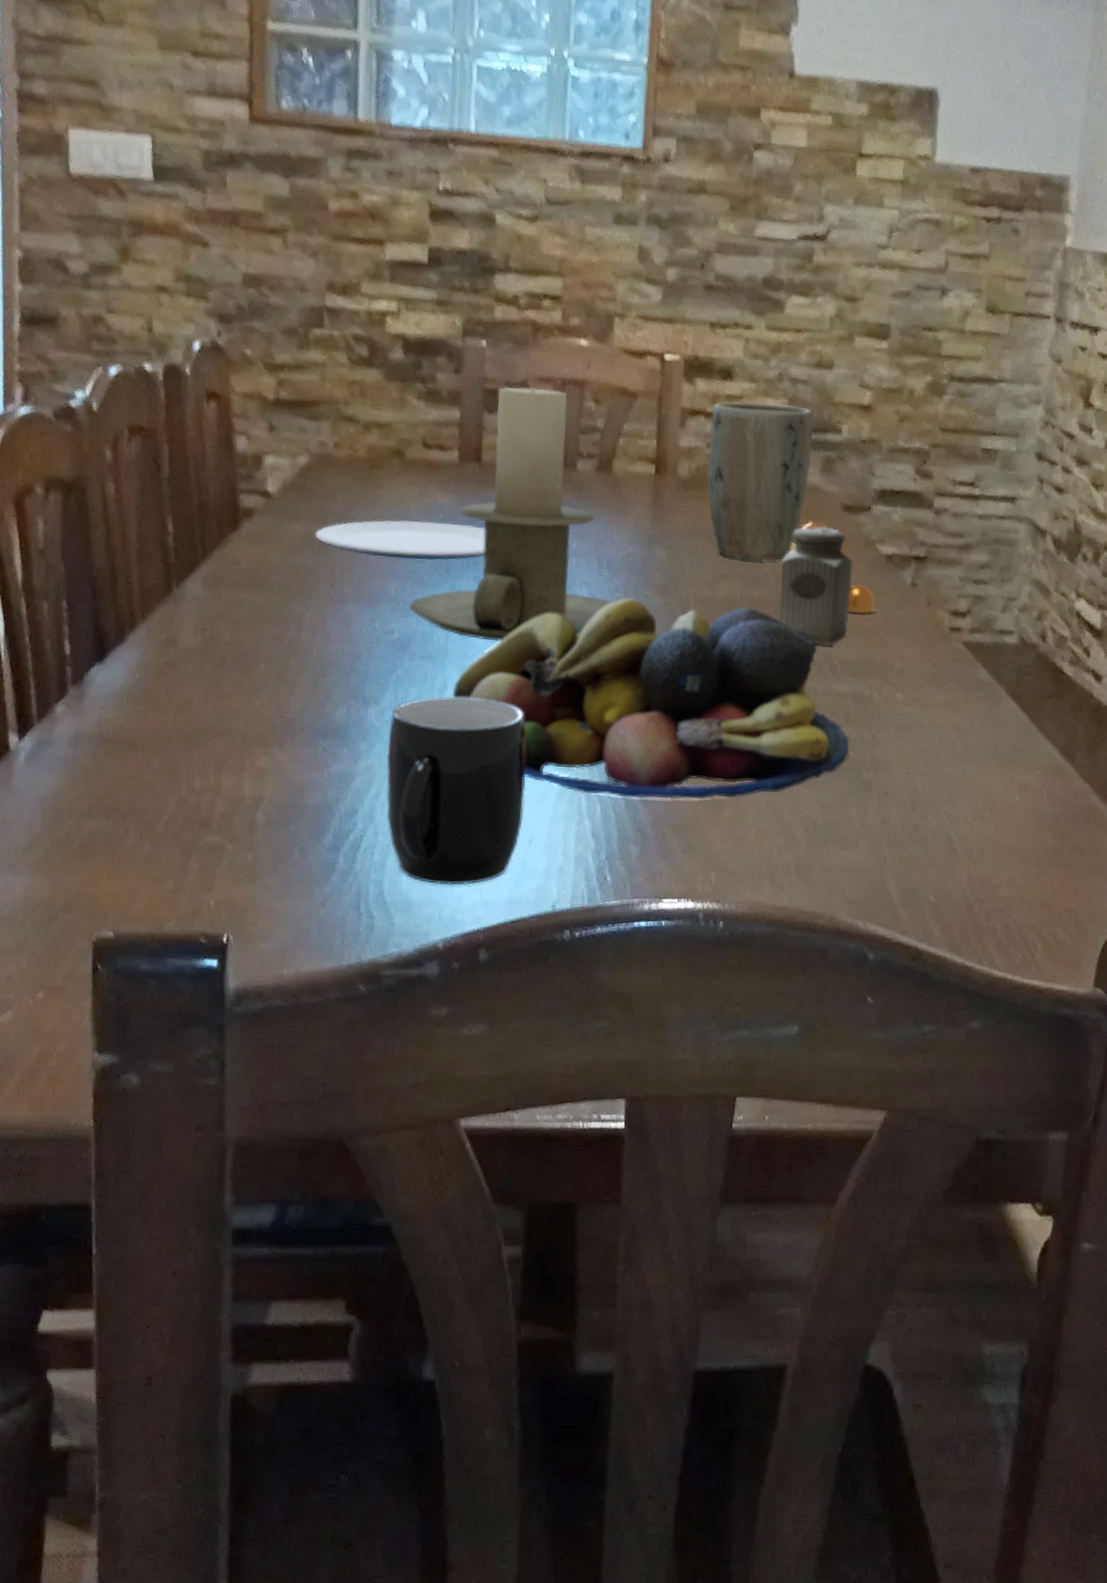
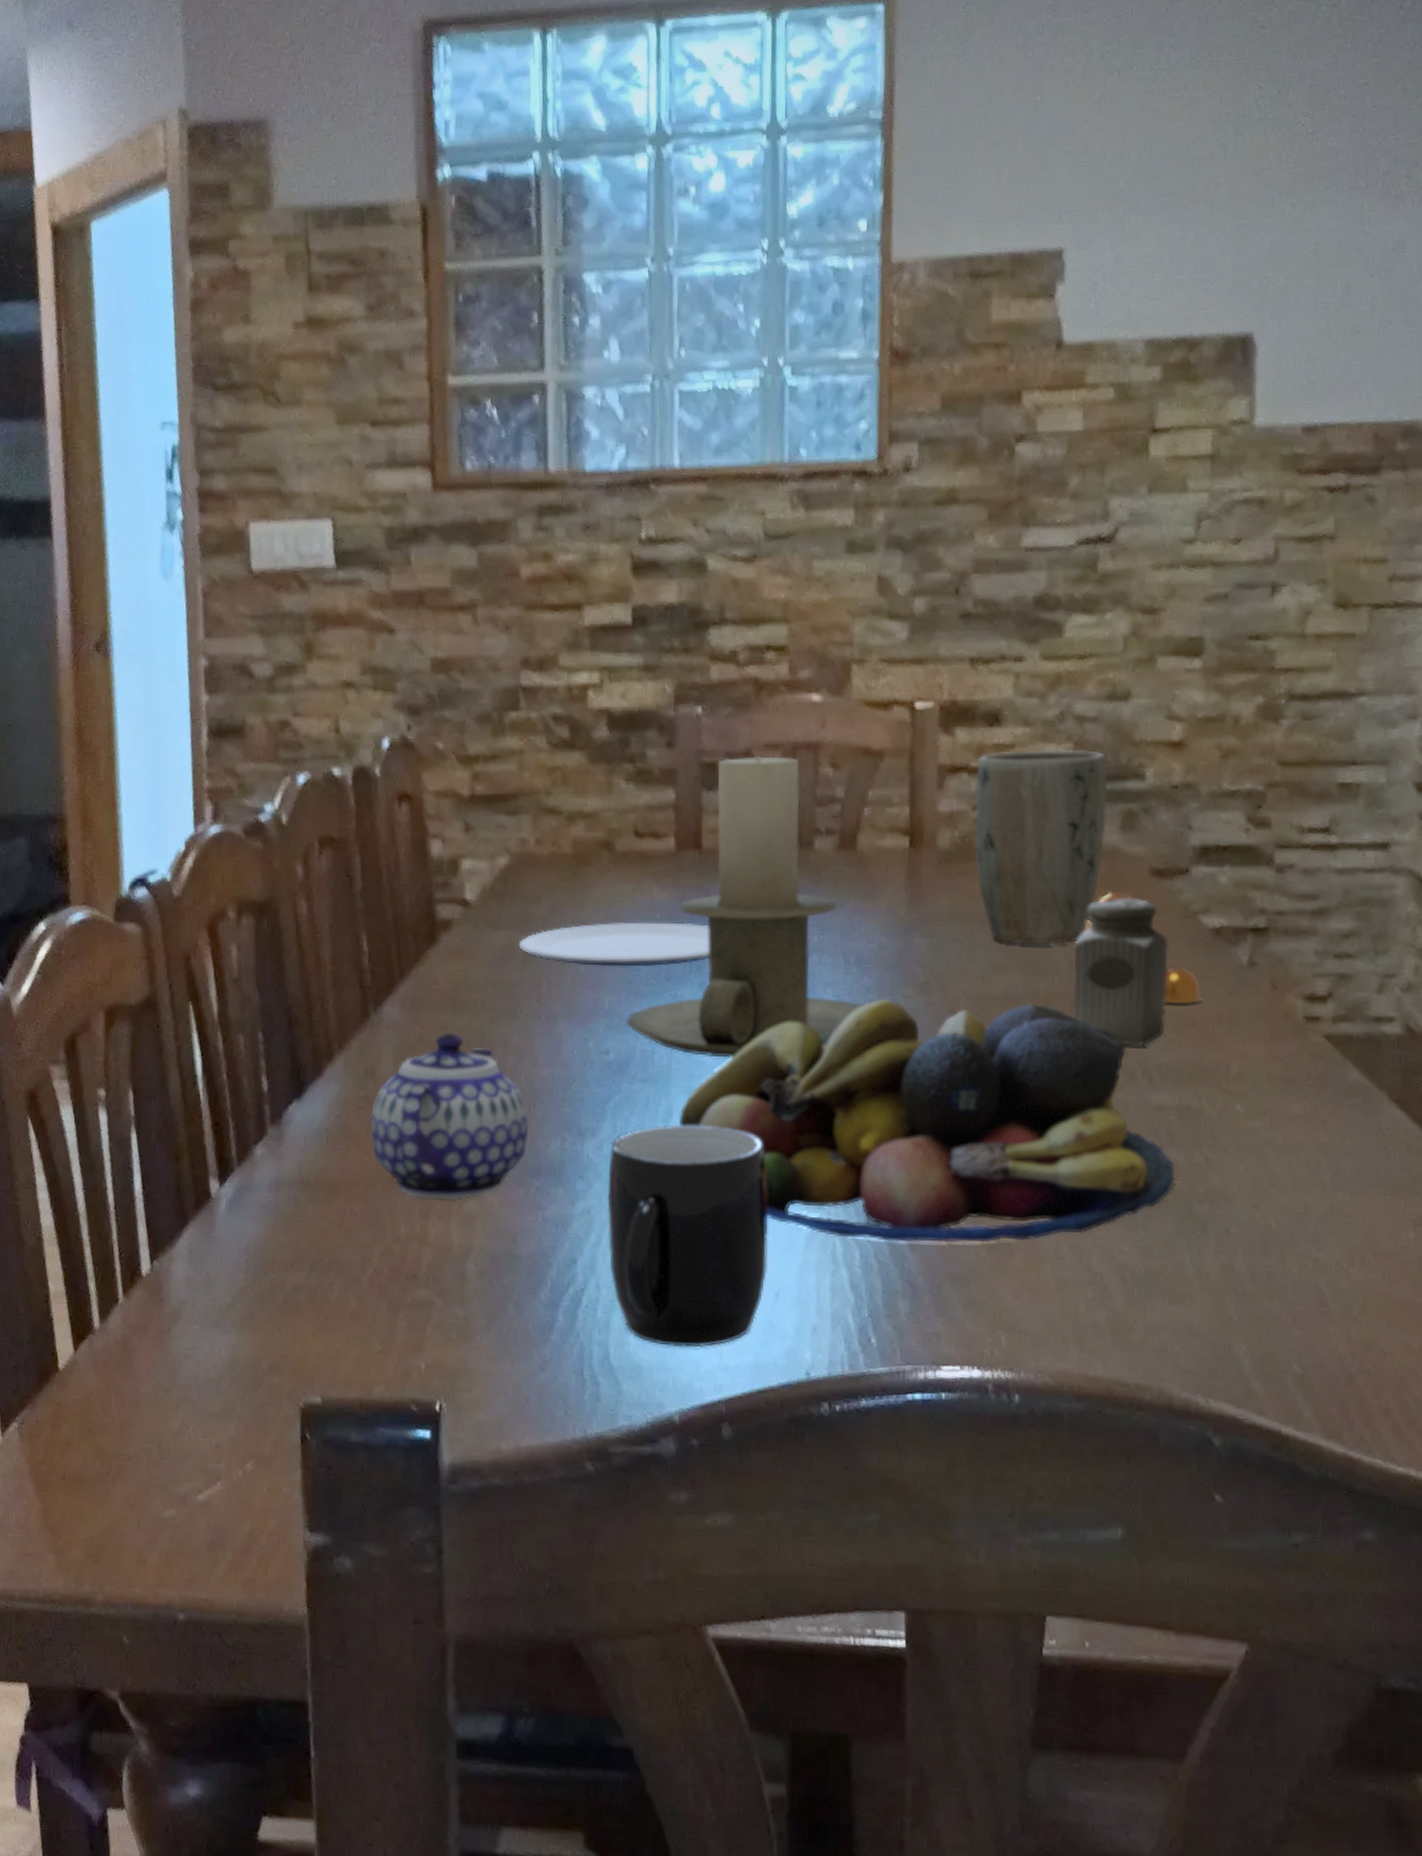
teapot: none [169,608,319,758] -> present [370,1032,529,1201]

